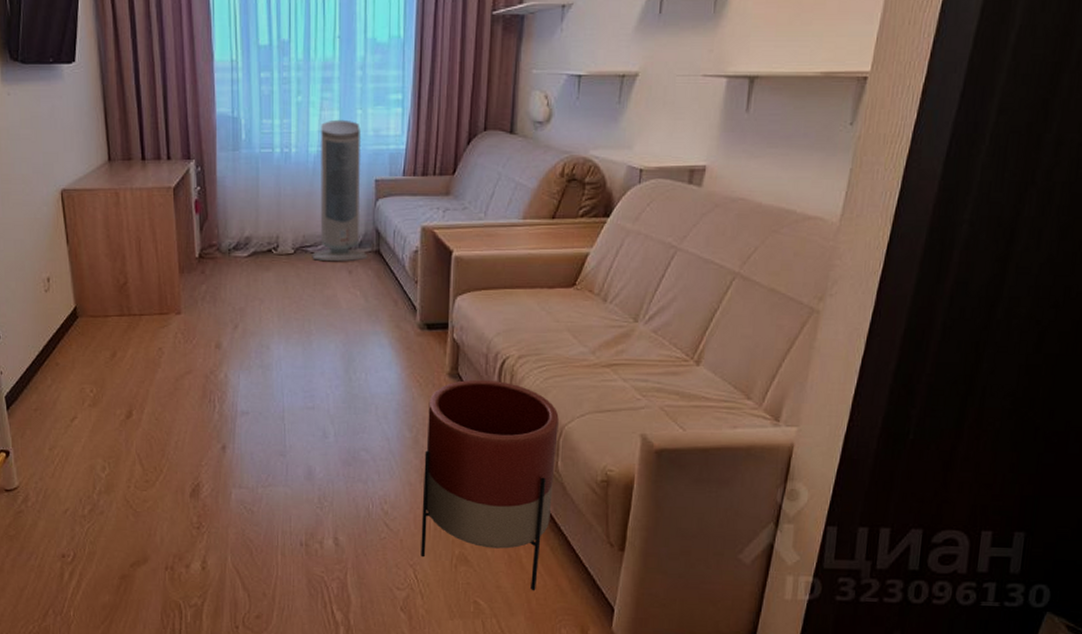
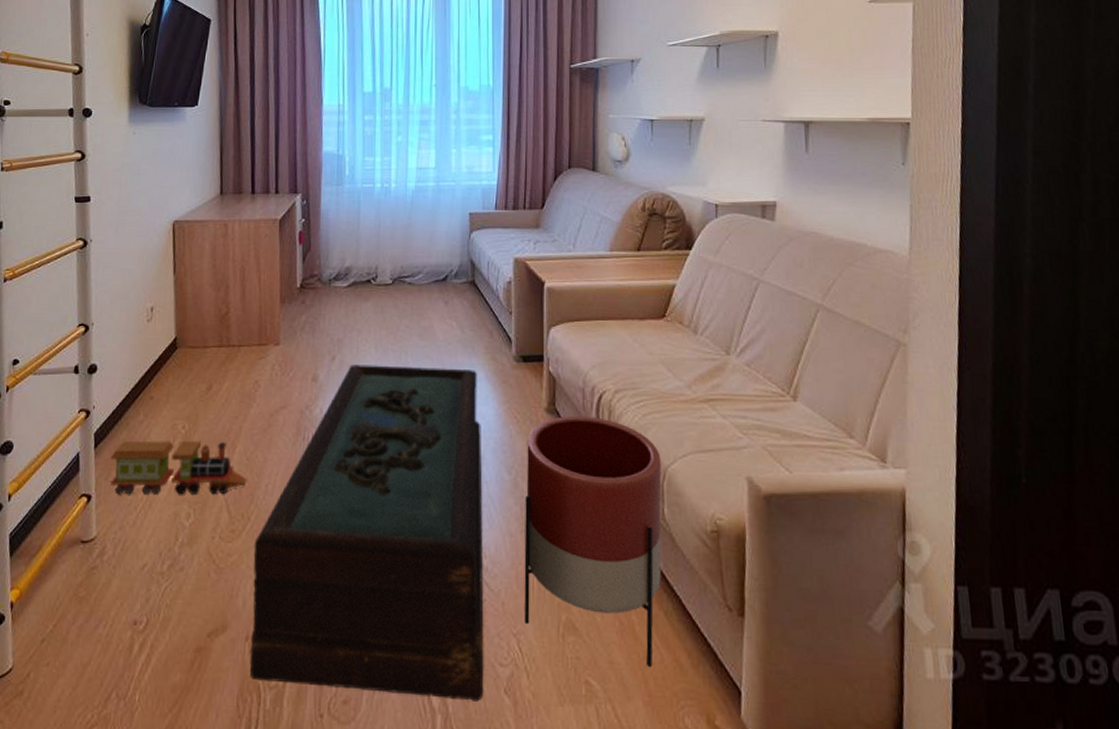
toy train: none [23,402,157,451] -> present [110,440,247,495]
coffee table: none [167,332,384,617] -> present [249,364,484,702]
air purifier: present [312,119,368,261] -> none [409,157,464,292]

